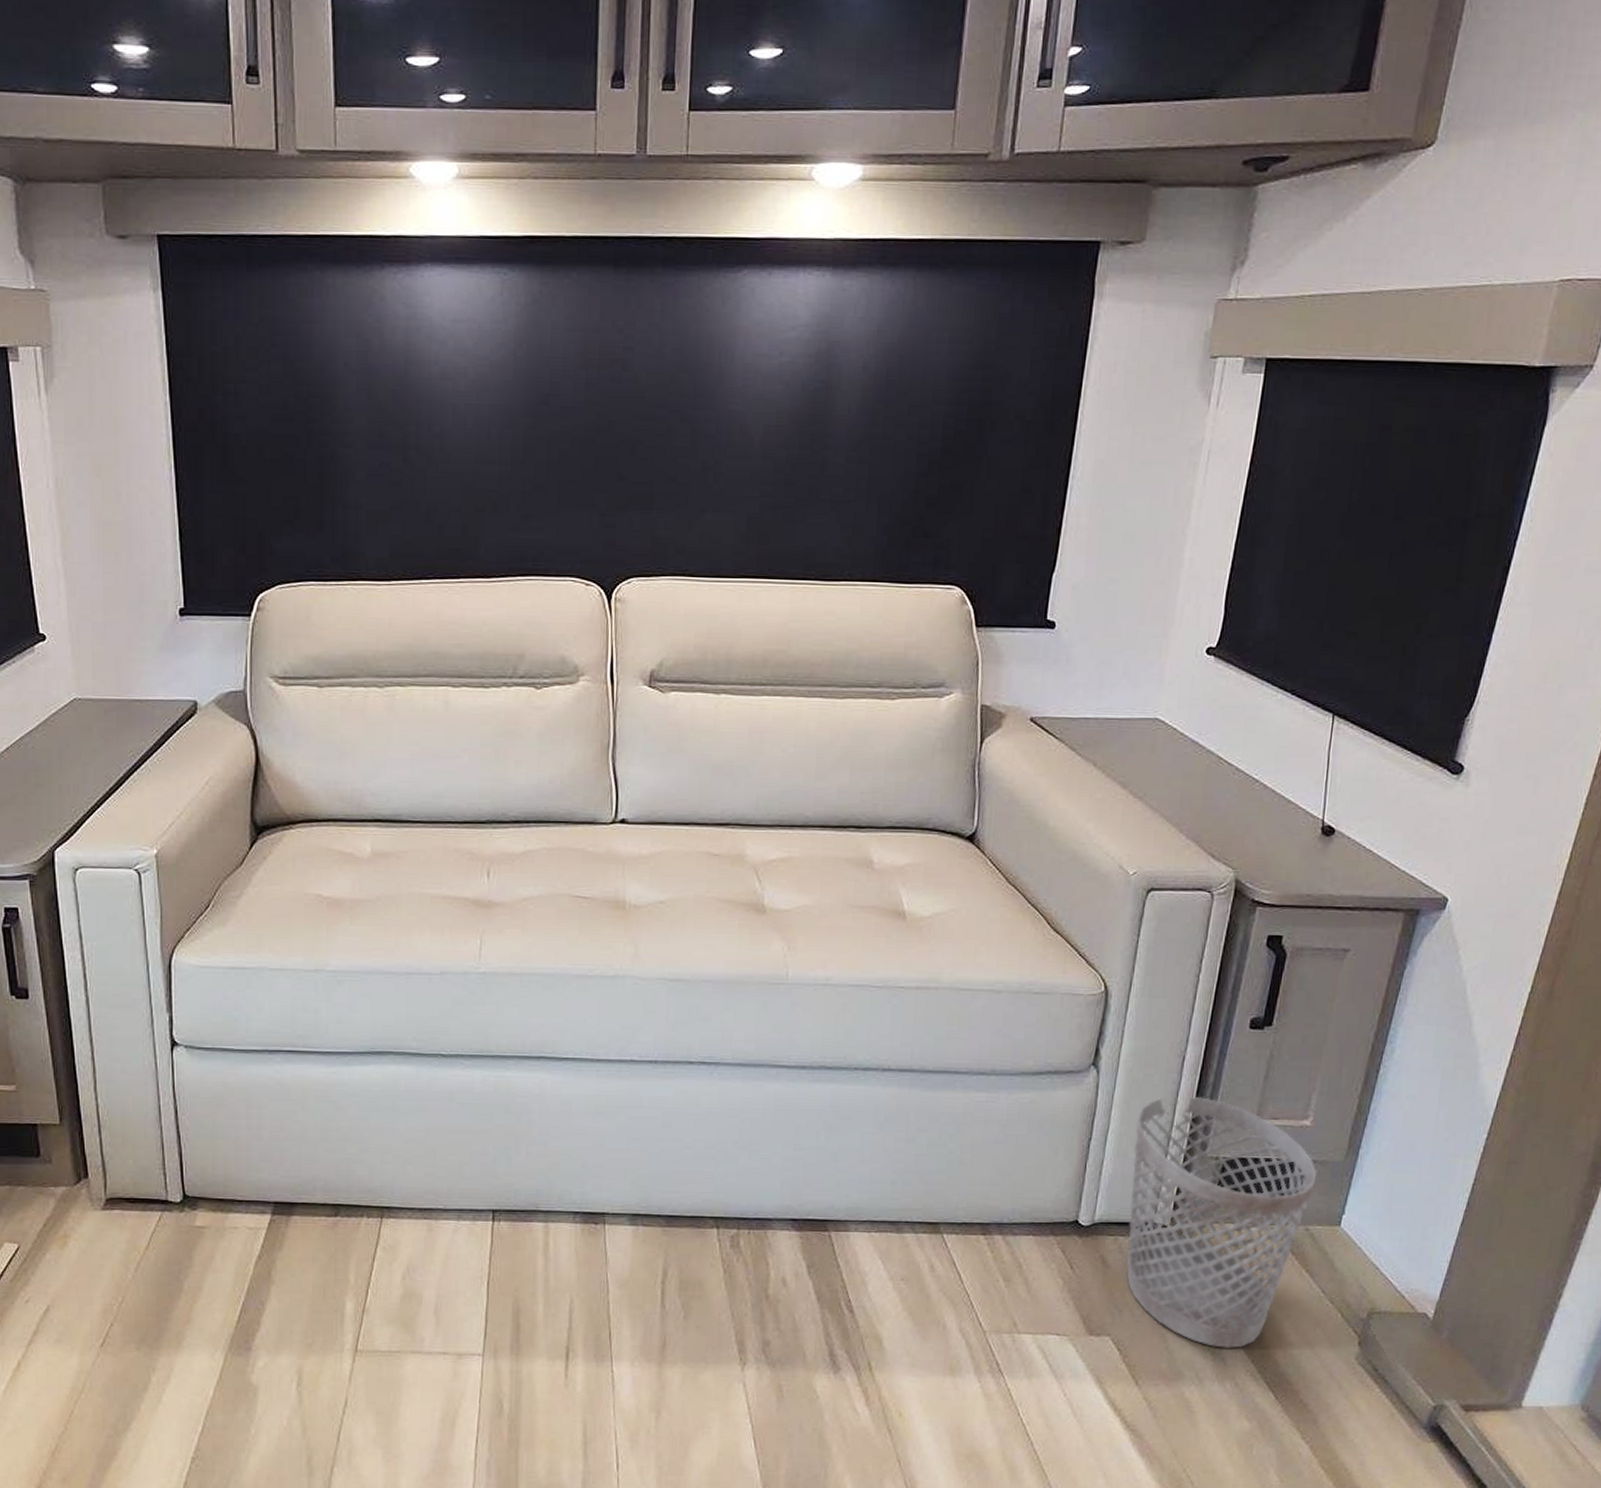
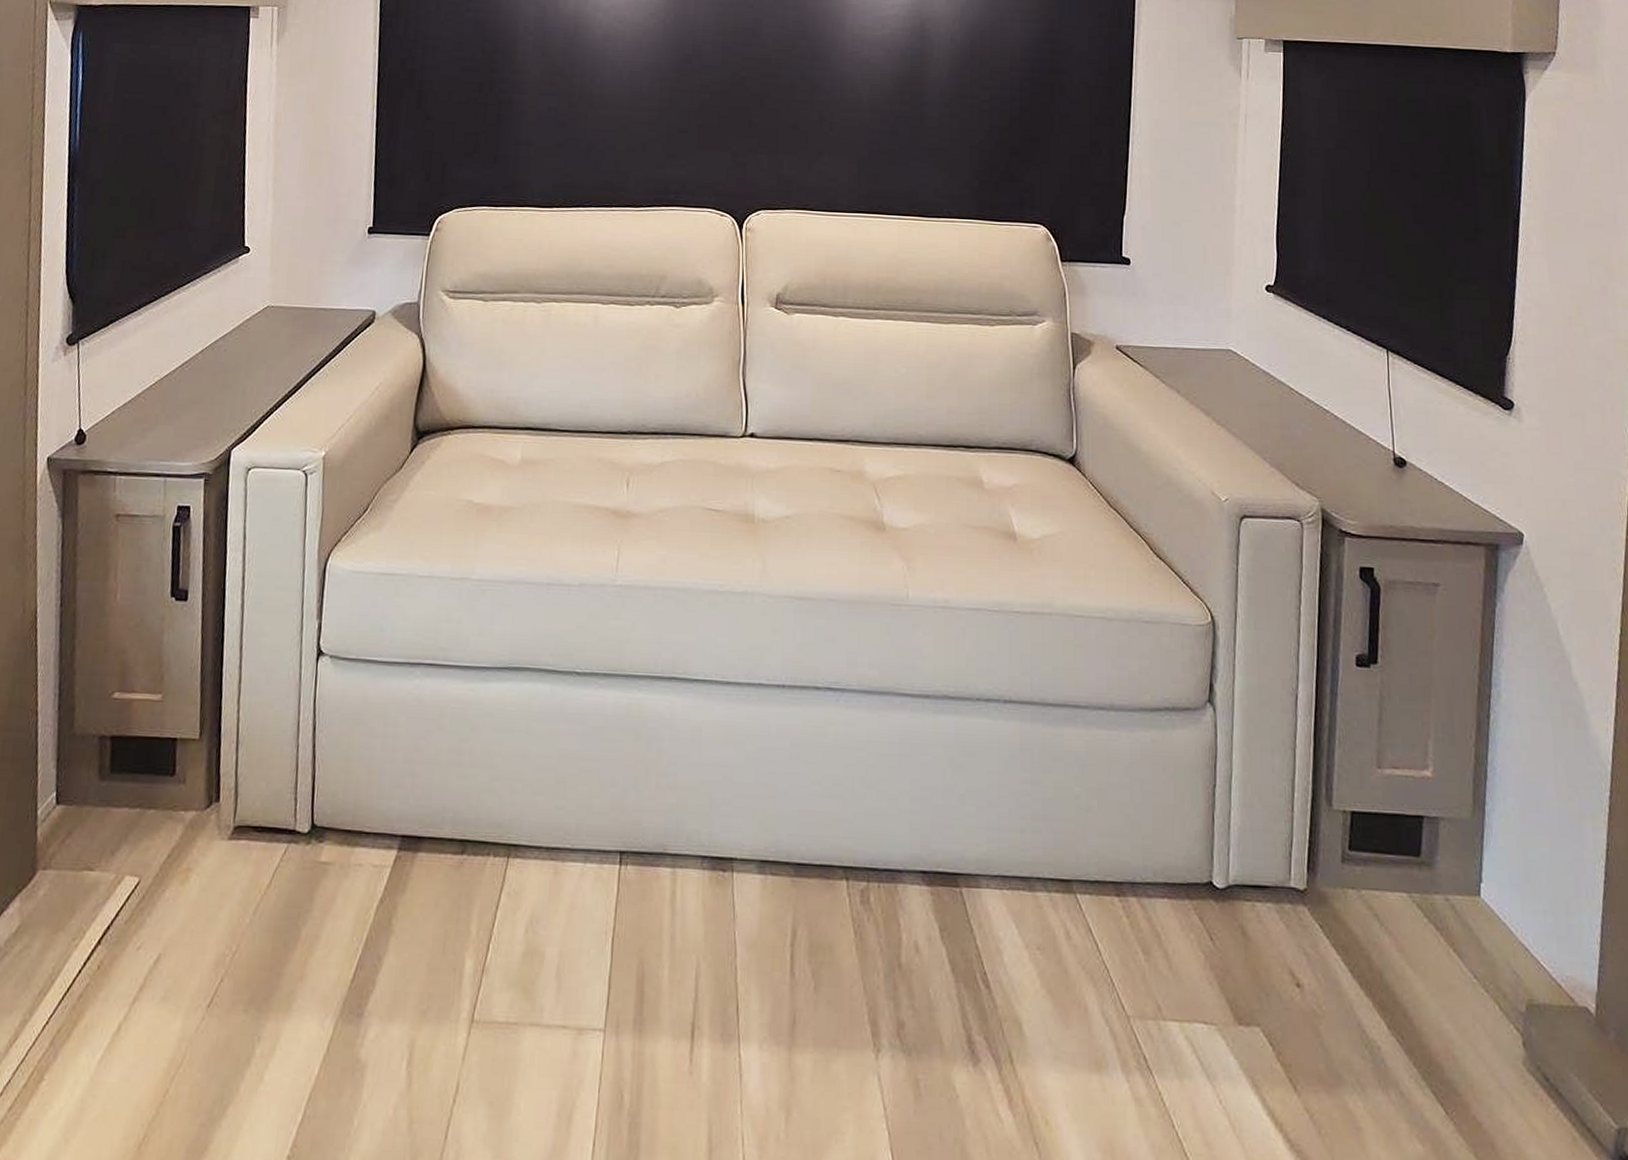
wastebasket: present [1126,1095,1316,1350] -> none [1259,739,1447,1048]

